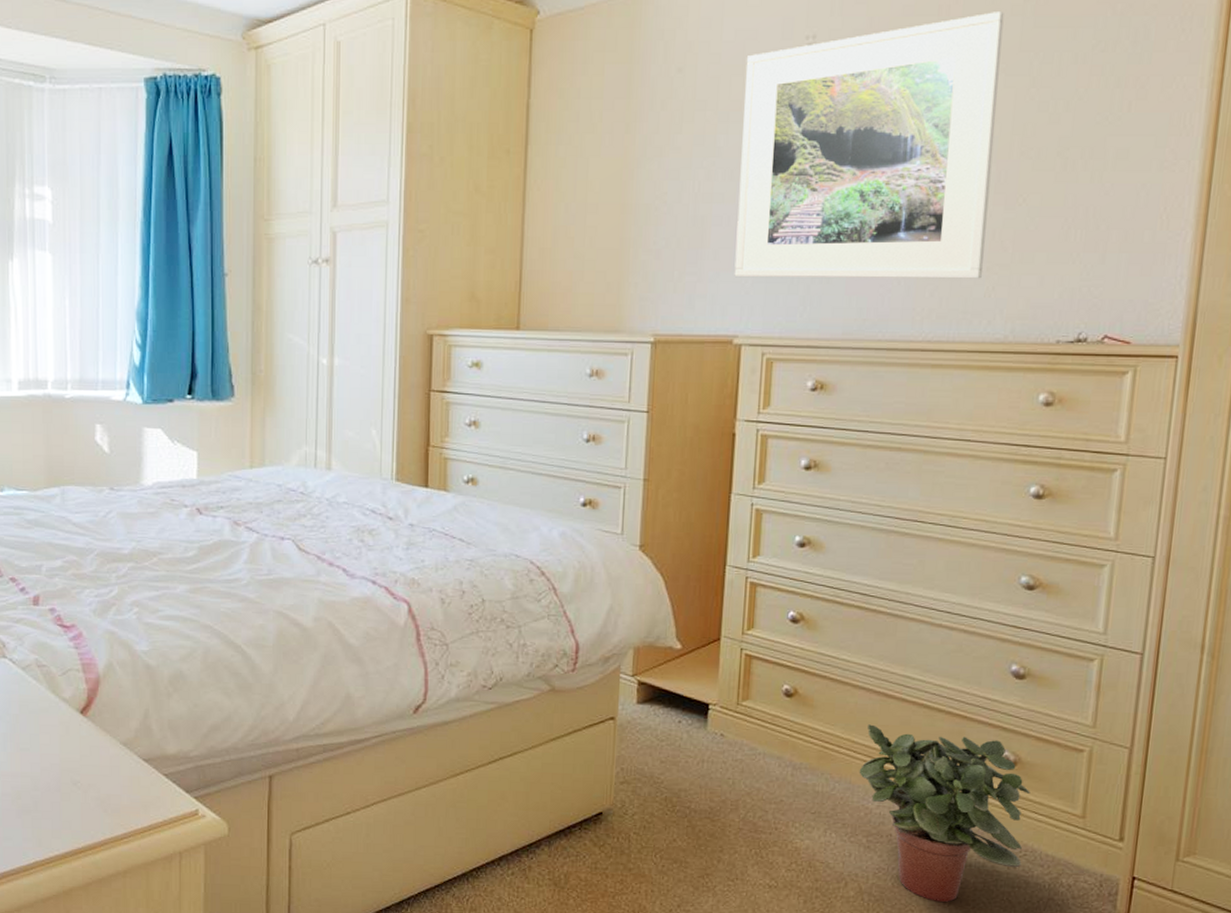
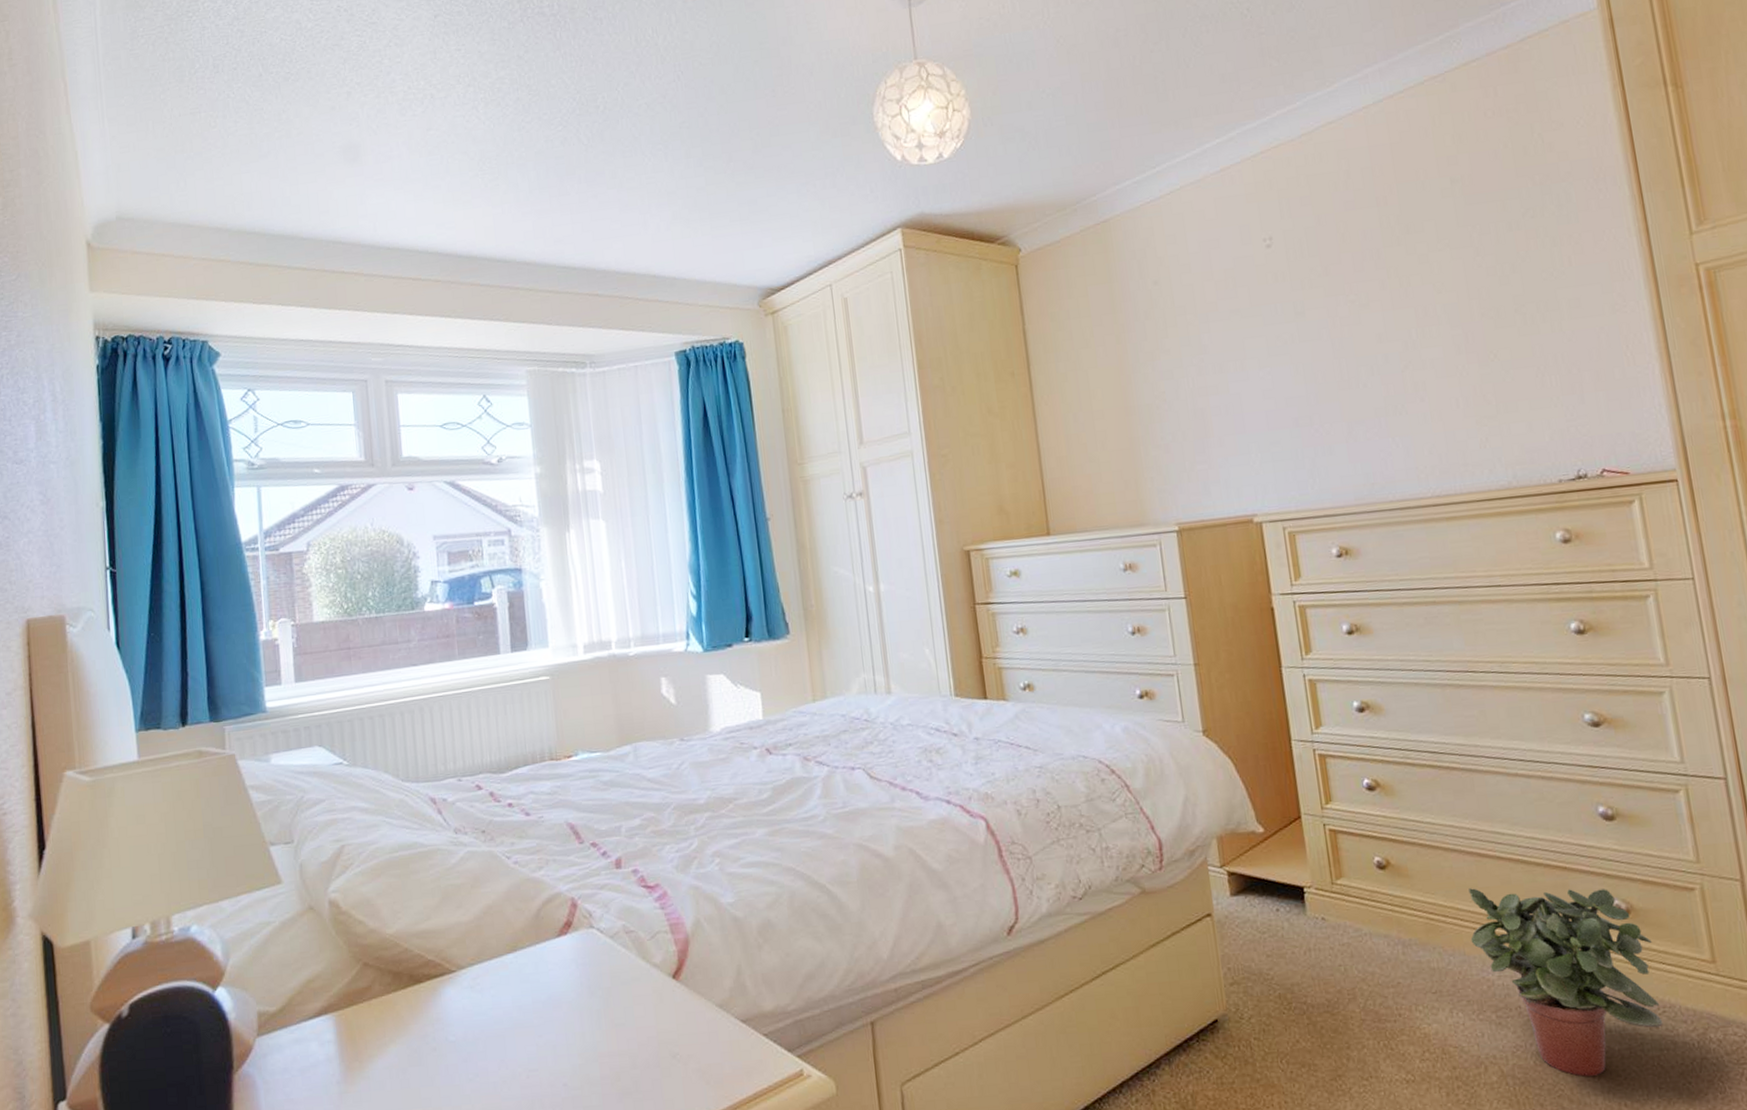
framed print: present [734,12,1004,279] -> none [1213,196,1474,461]

